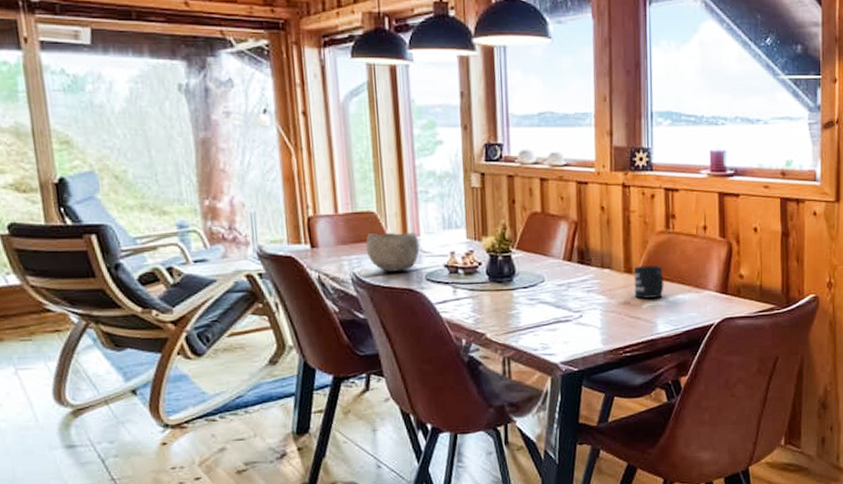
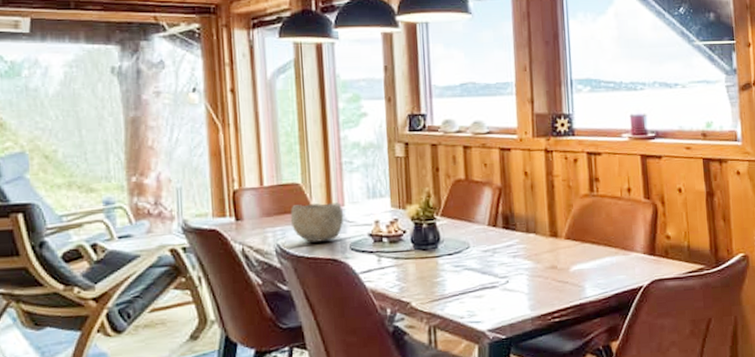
mug: present [633,265,664,299] -> none [559,228,591,262]

